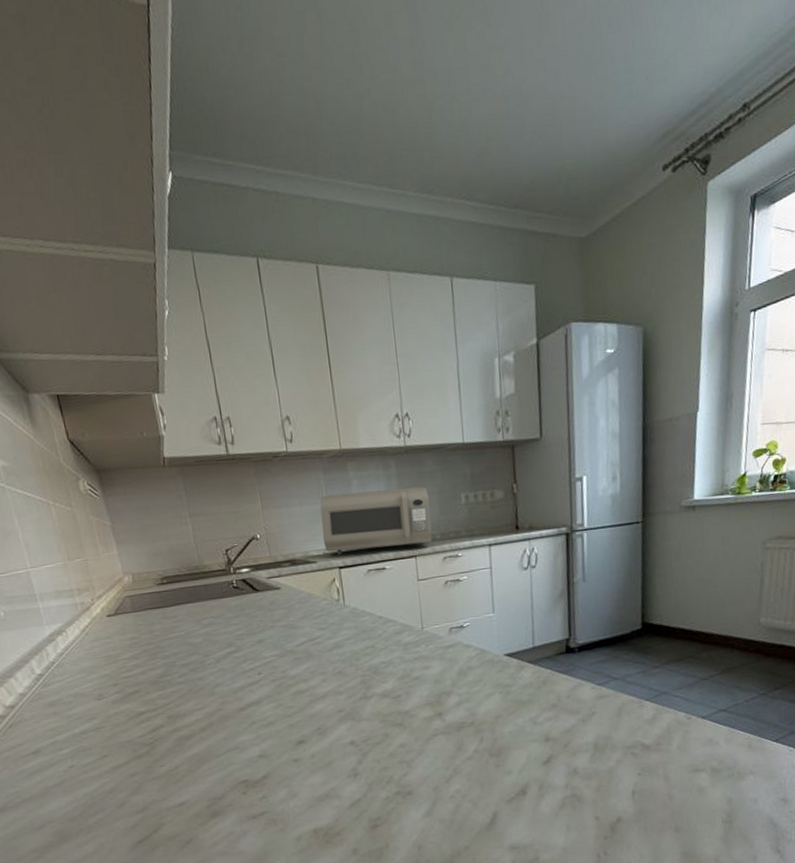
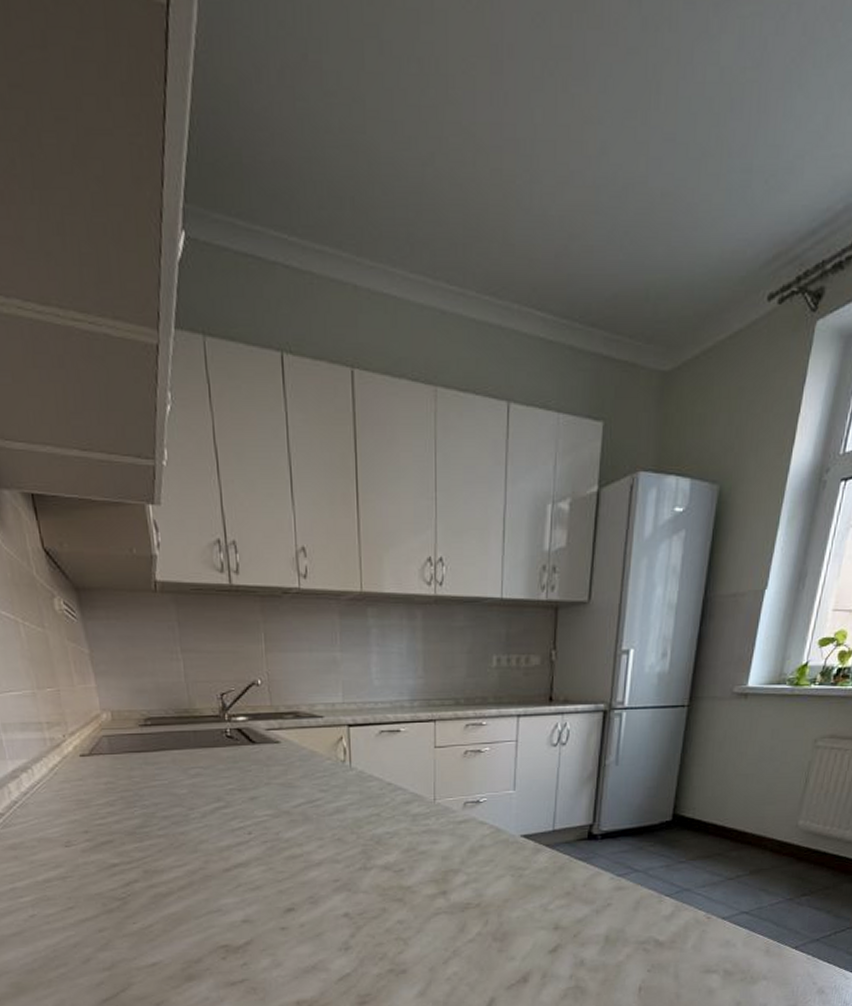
microwave: present [320,487,432,555] -> none [332,642,456,712]

